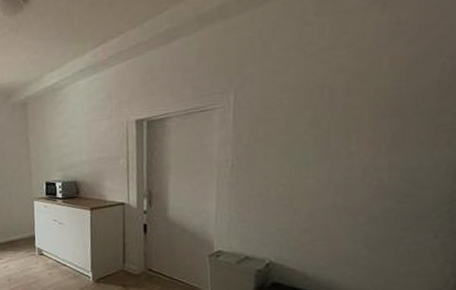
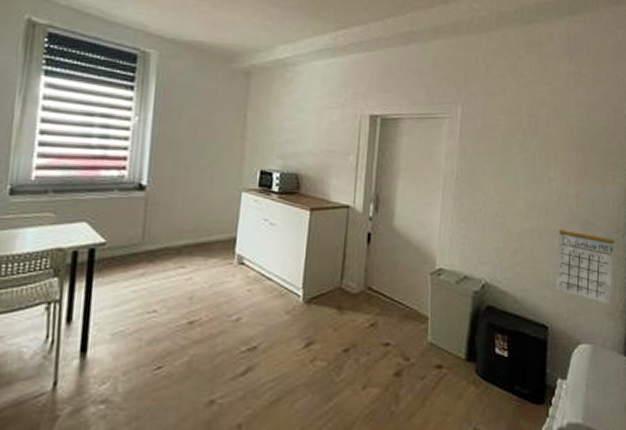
calendar: none [358,205,447,280] -> present [556,230,615,305]

